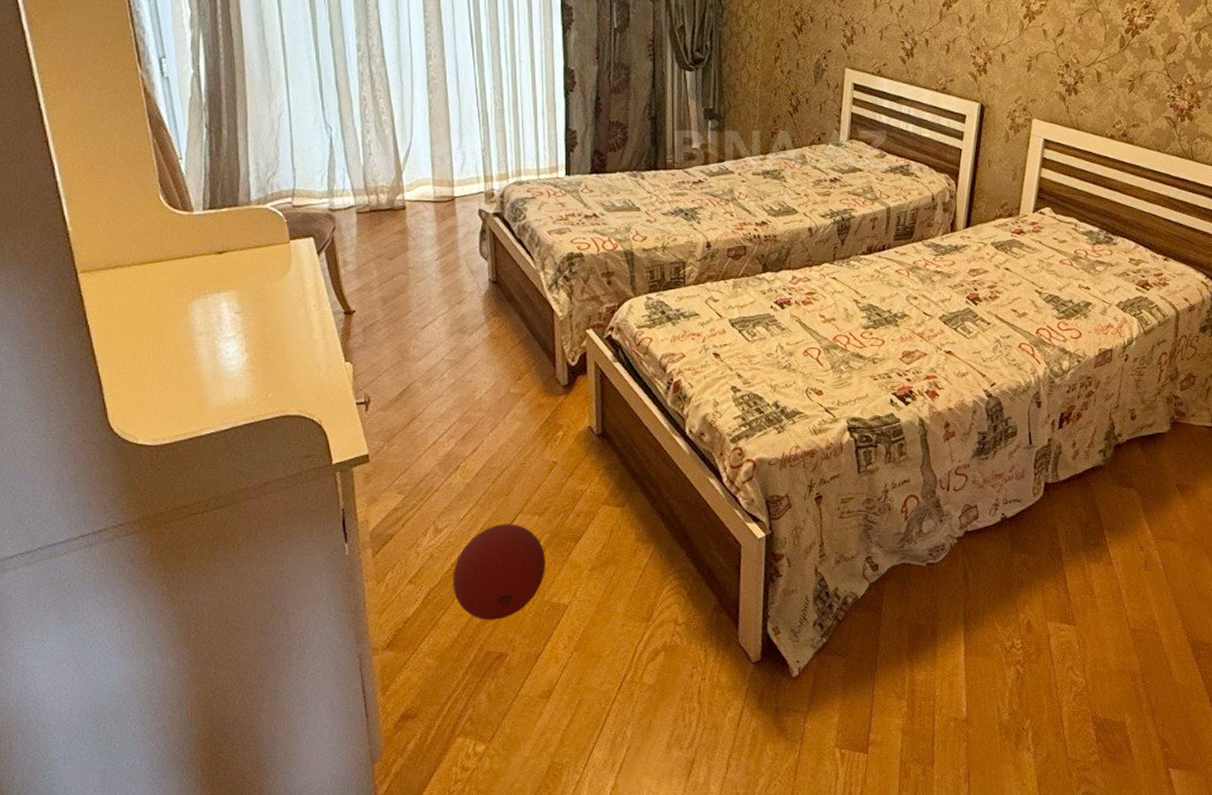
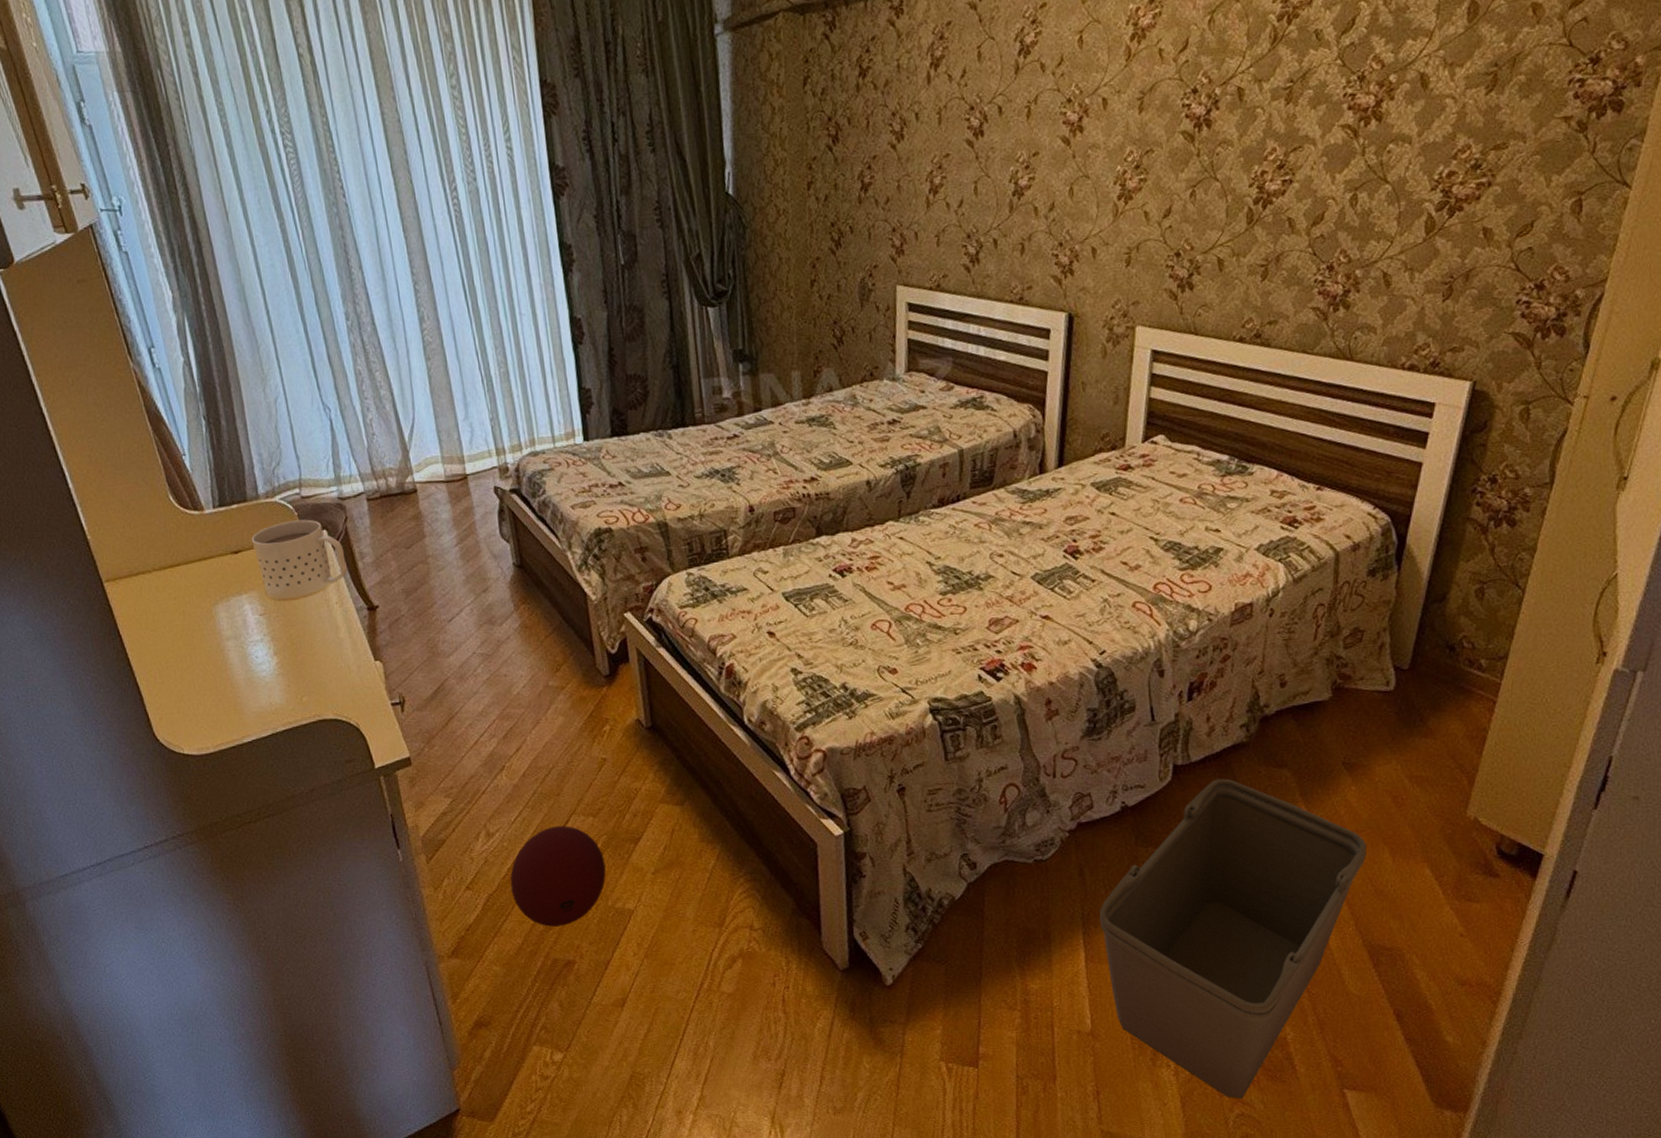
mug: none [237,227,329,302] -> present [251,519,347,602]
bicycle basket: none [978,495,1192,779] -> present [1099,778,1367,1099]

